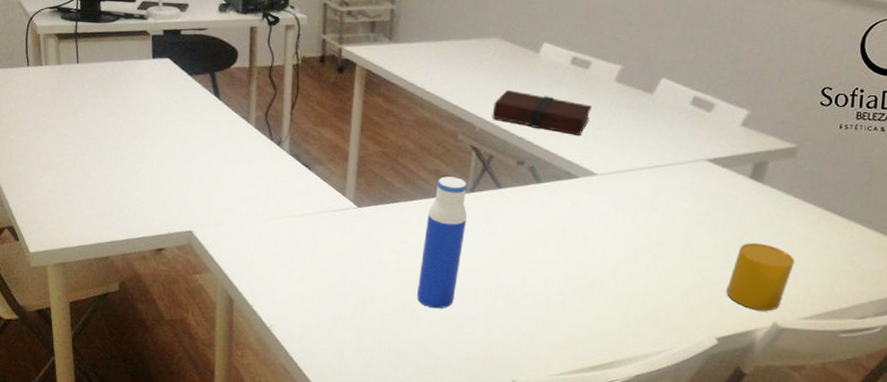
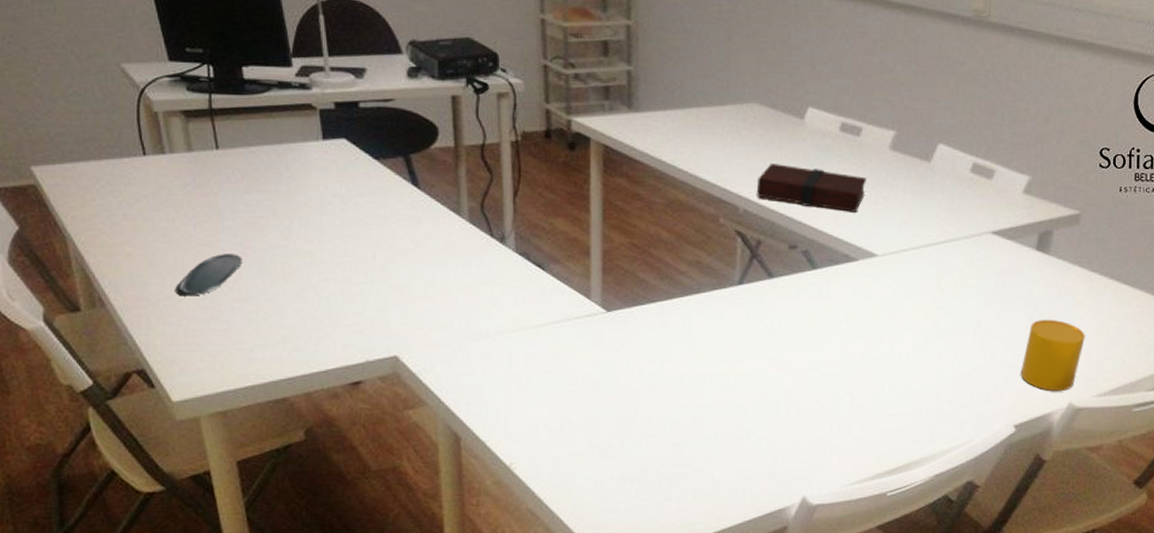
oval tray: none [39,143,88,174] -> present [175,254,243,296]
water bottle: present [417,176,467,309] -> none [687,268,738,423]

